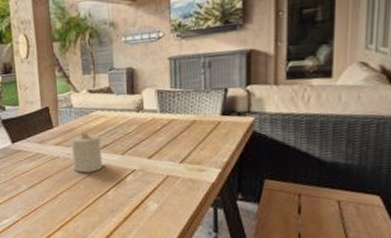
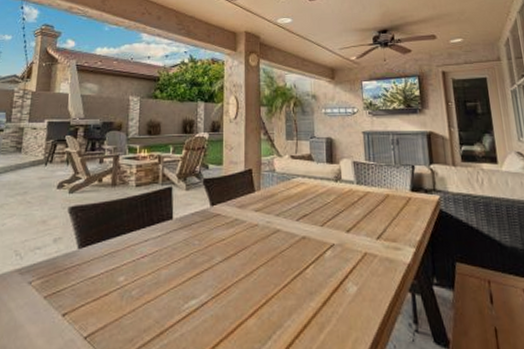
candle: present [71,132,104,173] -> none [271,198,303,245]

